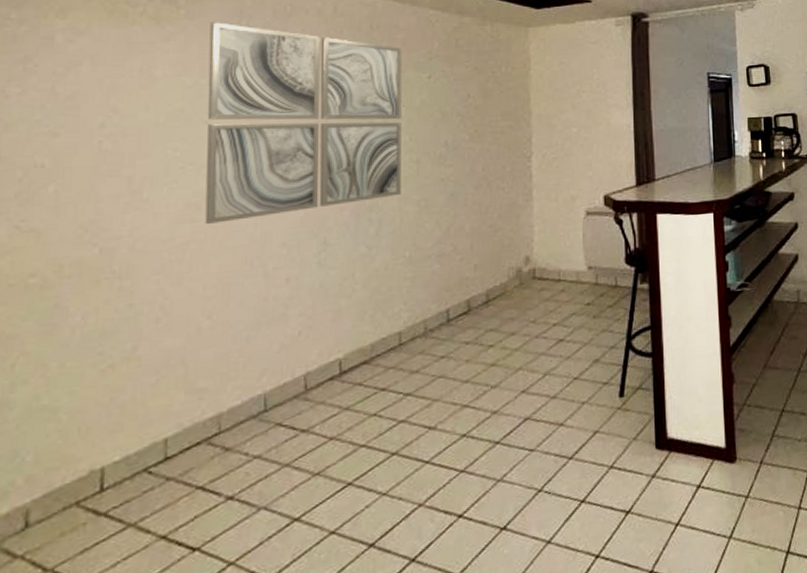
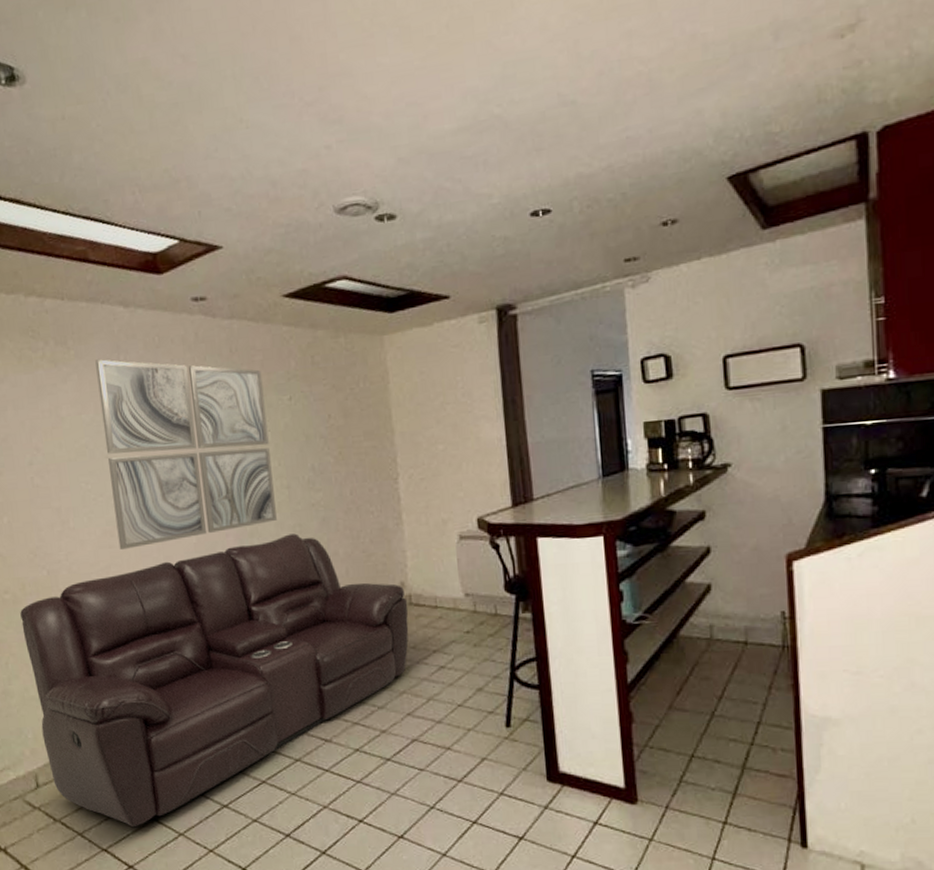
sofa: none [47,208,532,563] -> present [20,533,409,826]

